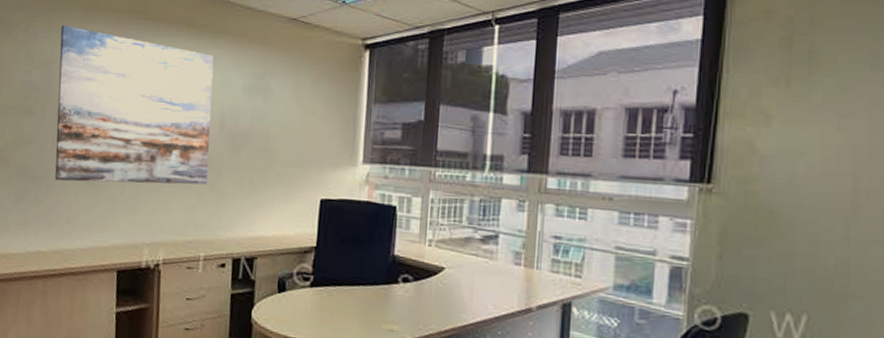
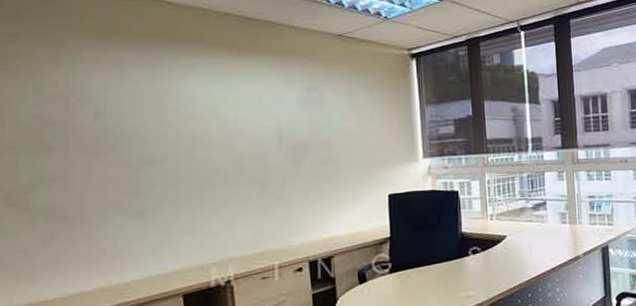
wall art: present [54,25,214,185] -> none [75,53,272,216]

